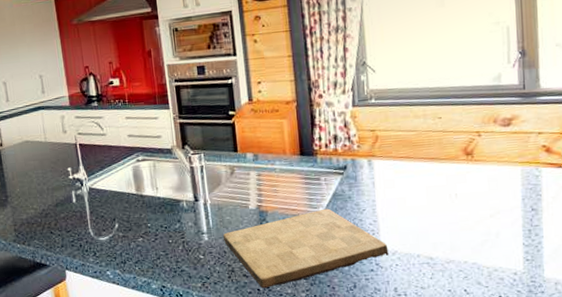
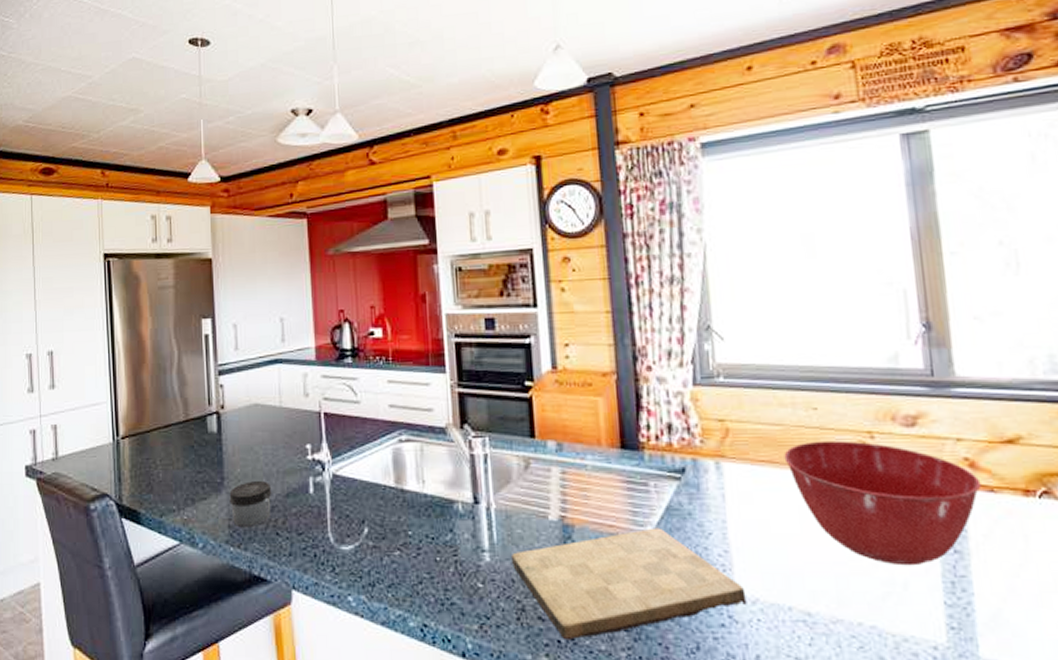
jar: none [13,196,45,231] -> present [229,481,272,528]
mixing bowl: none [417,139,553,222] -> present [784,440,982,566]

